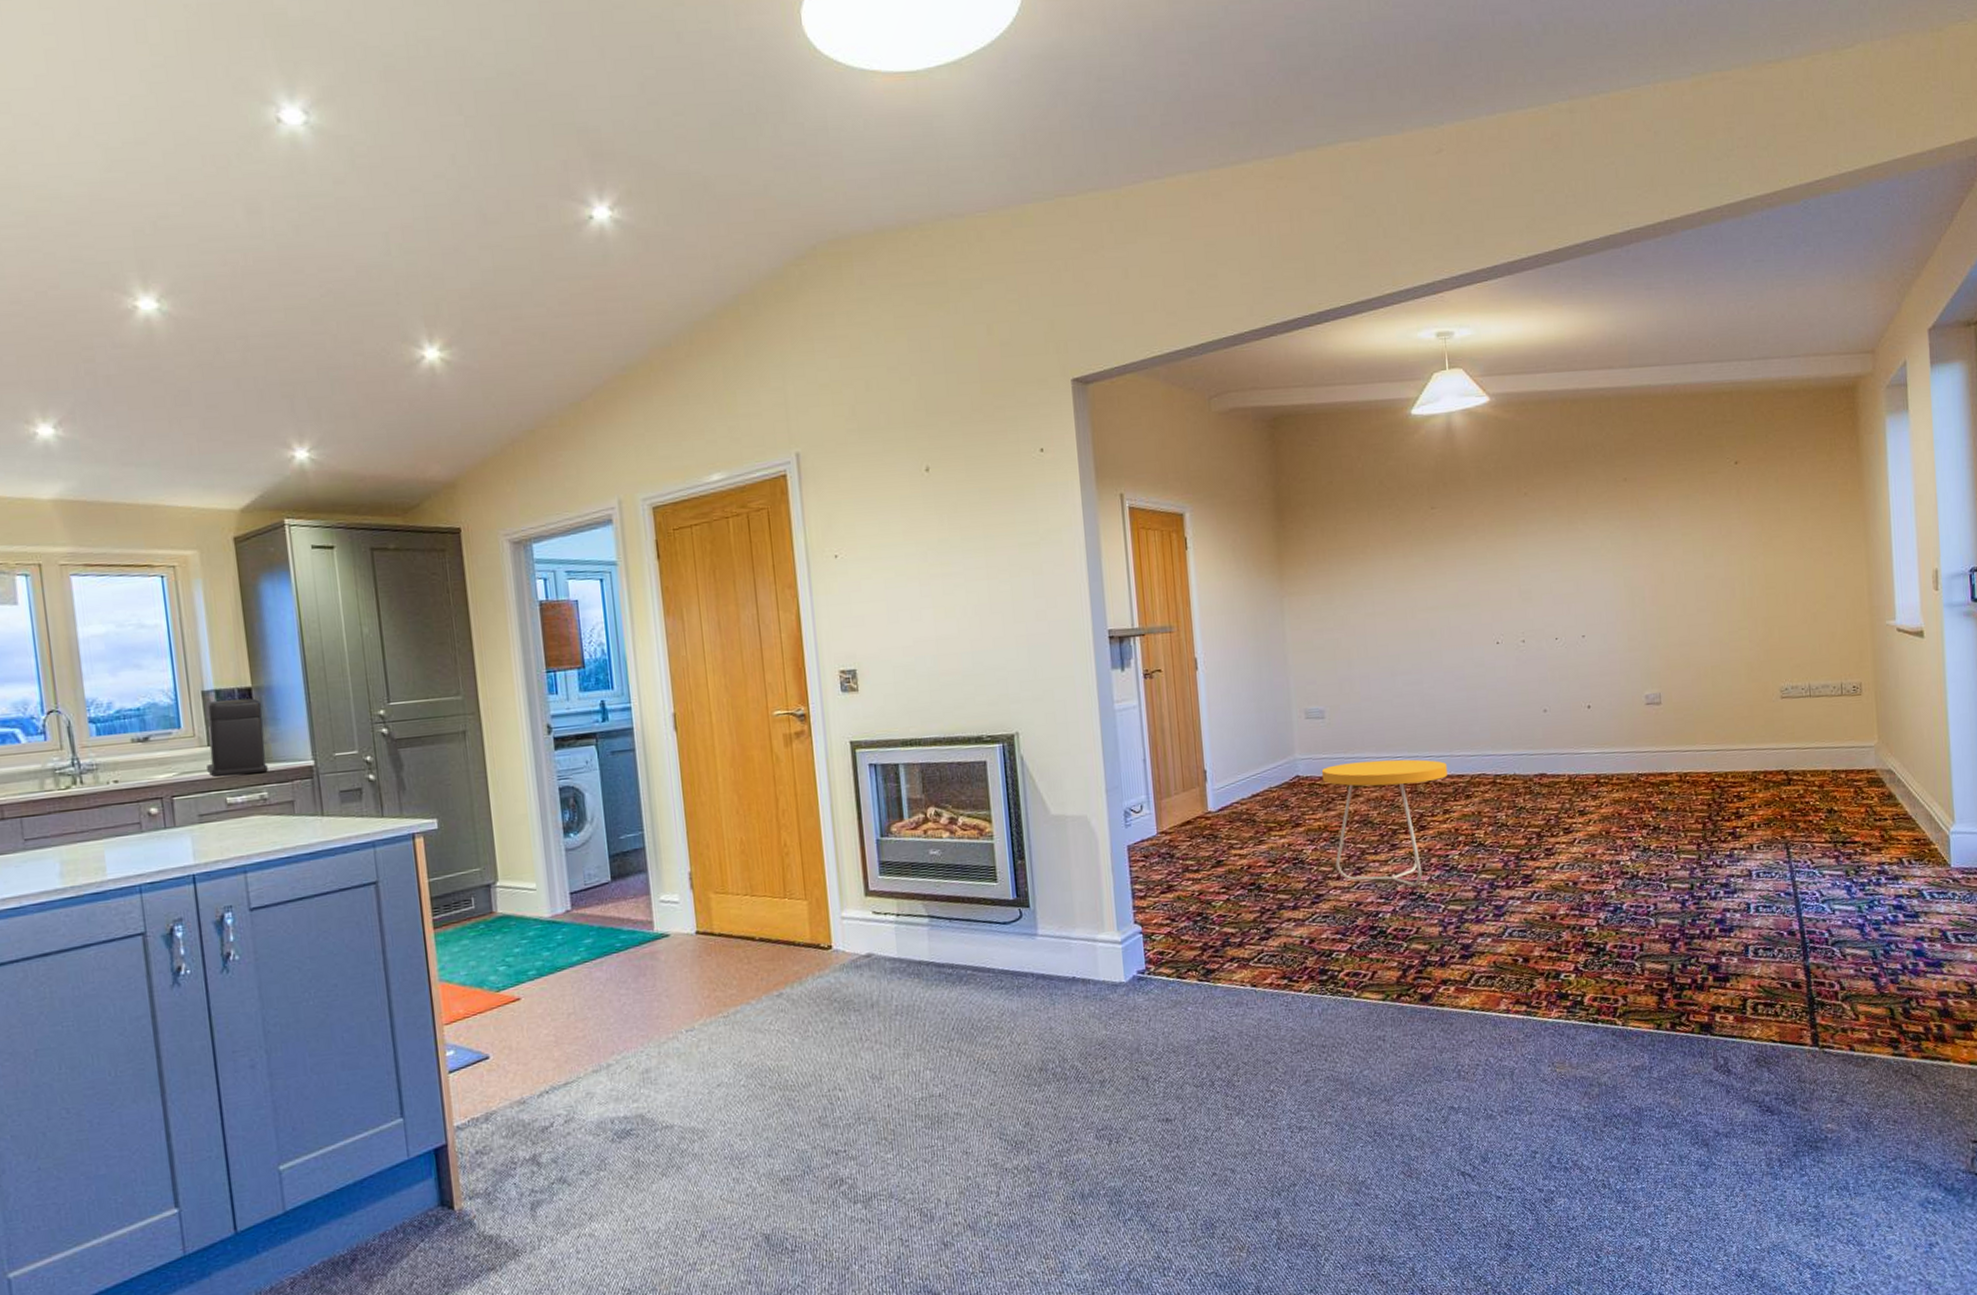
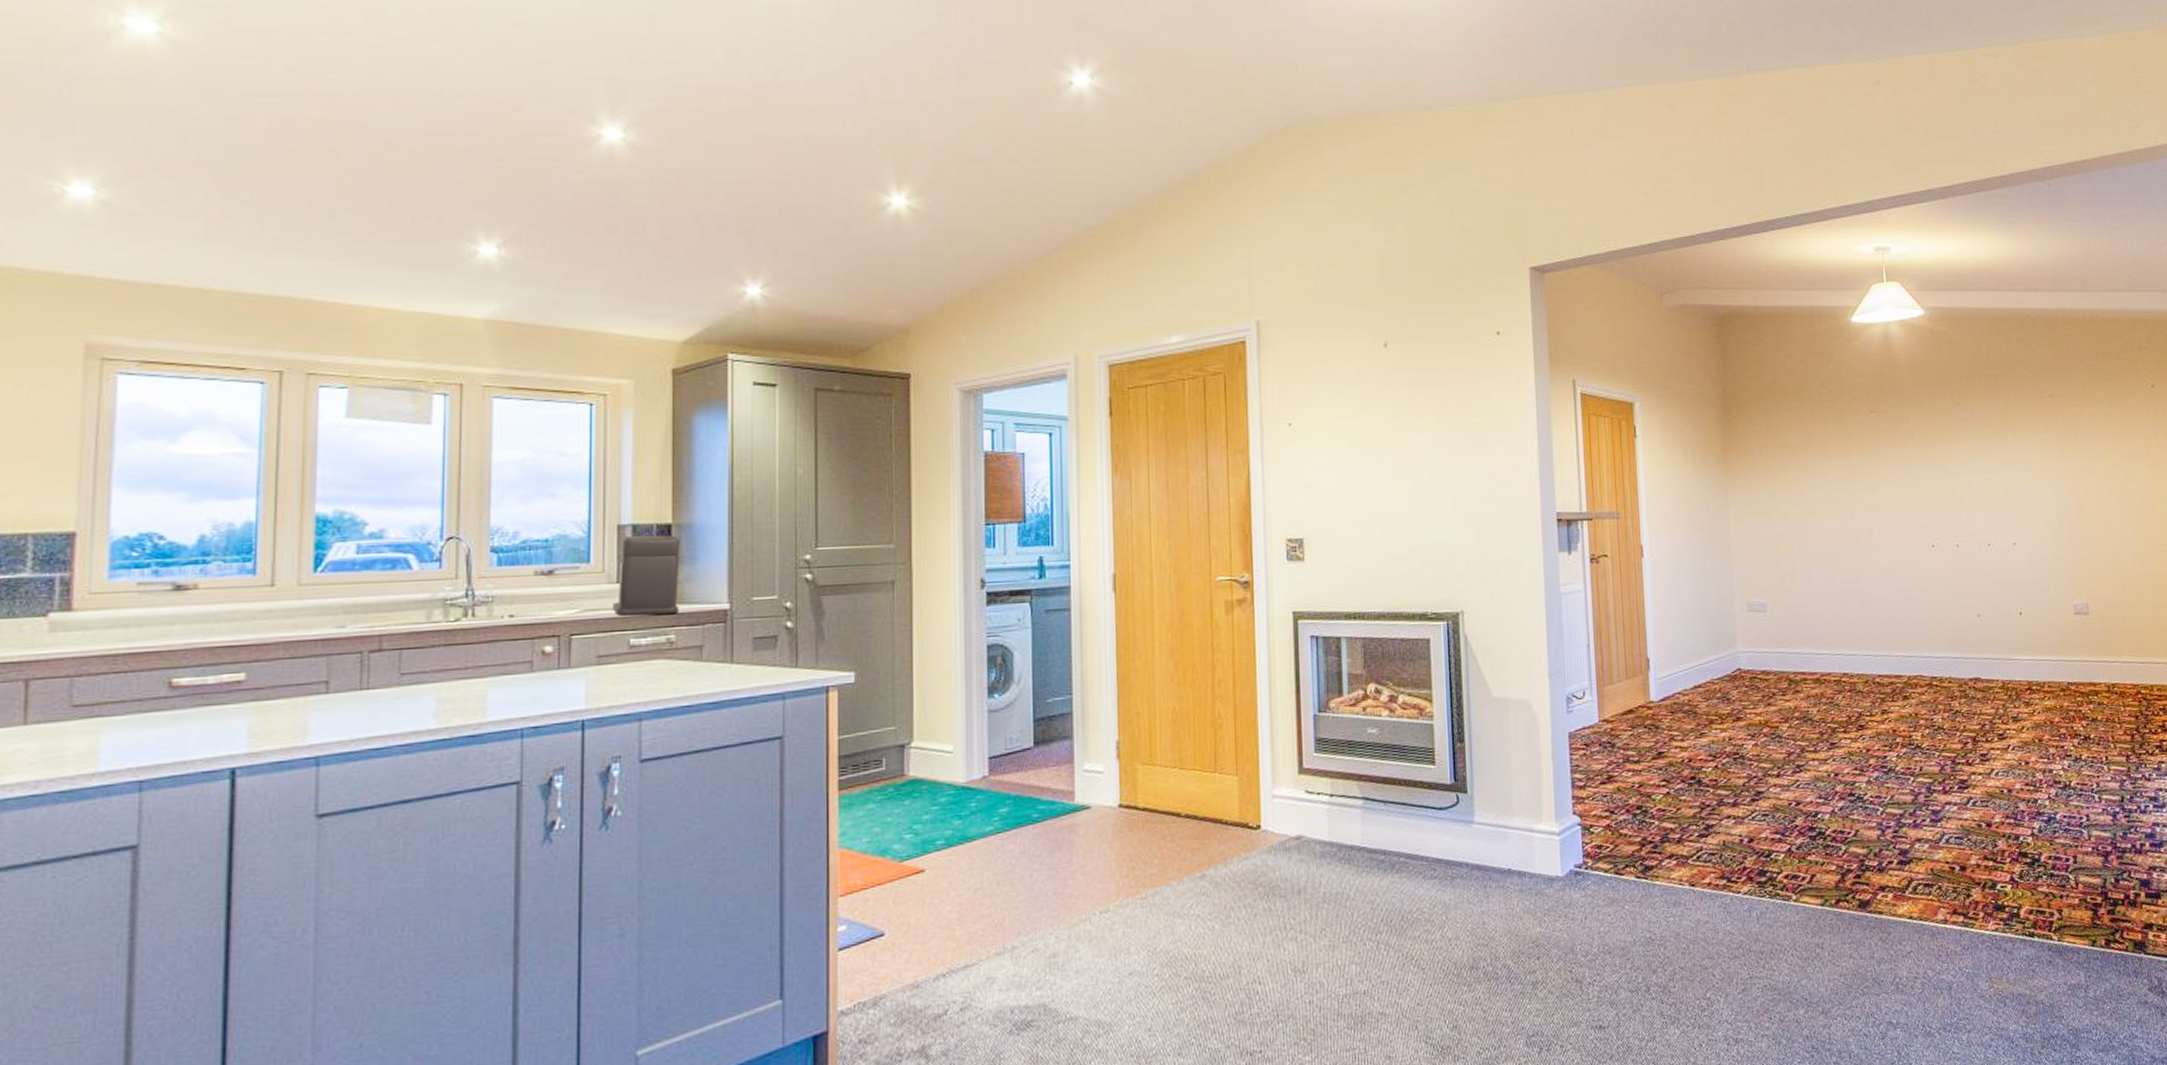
side table: present [1321,759,1448,887] -> none [1762,656,1885,788]

